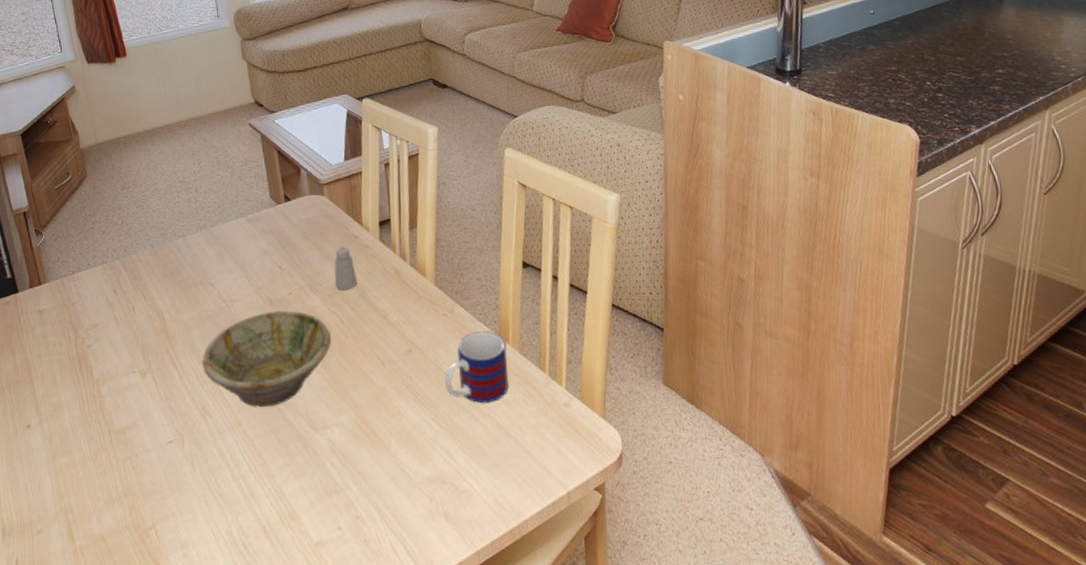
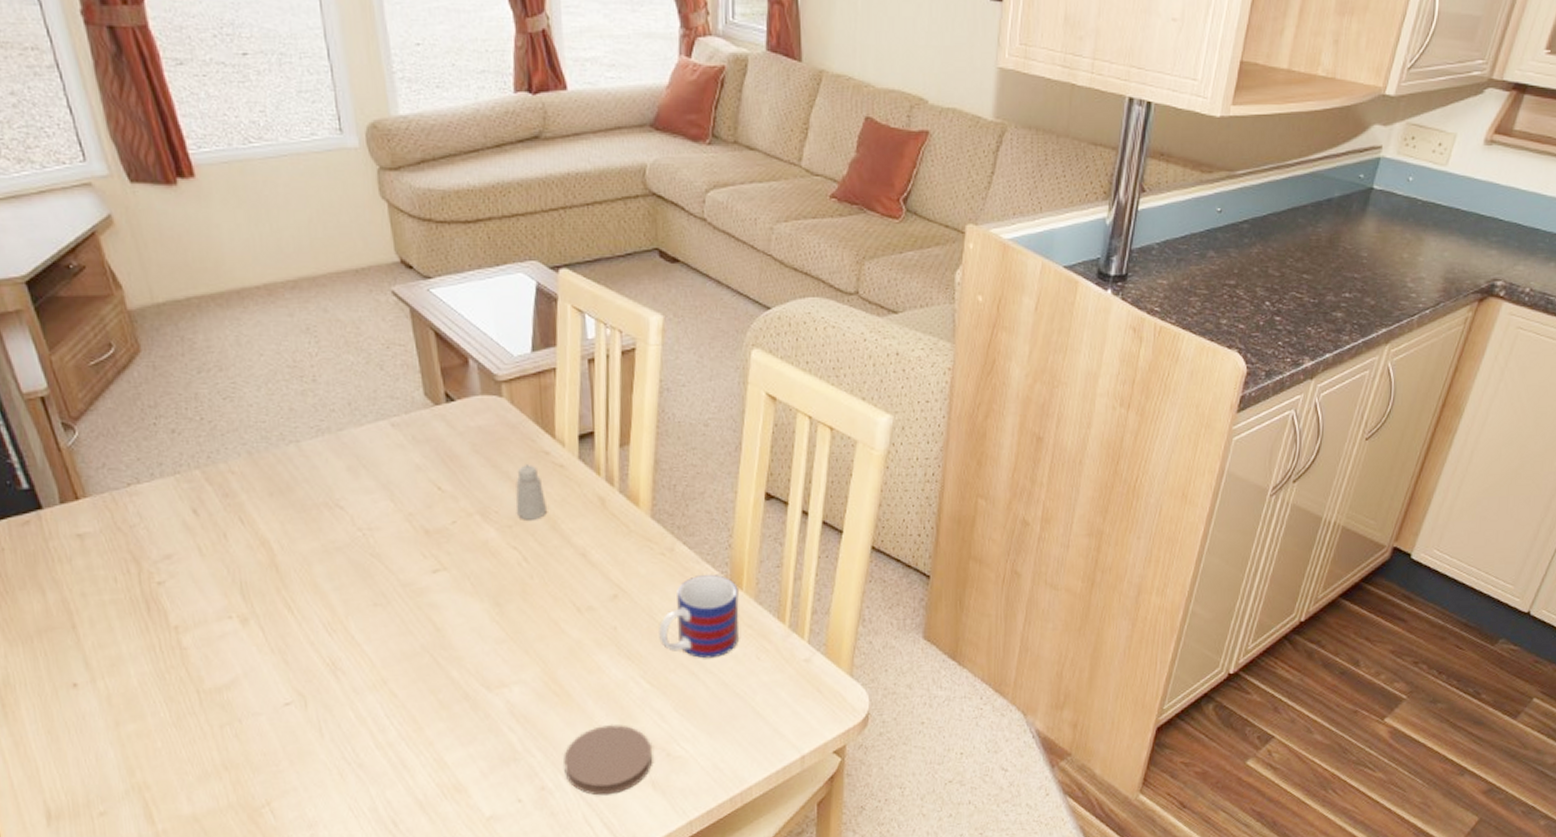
bowl: present [202,311,332,407] -> none [329,544,512,662]
coaster: none [373,462,444,525] -> present [563,725,652,796]

